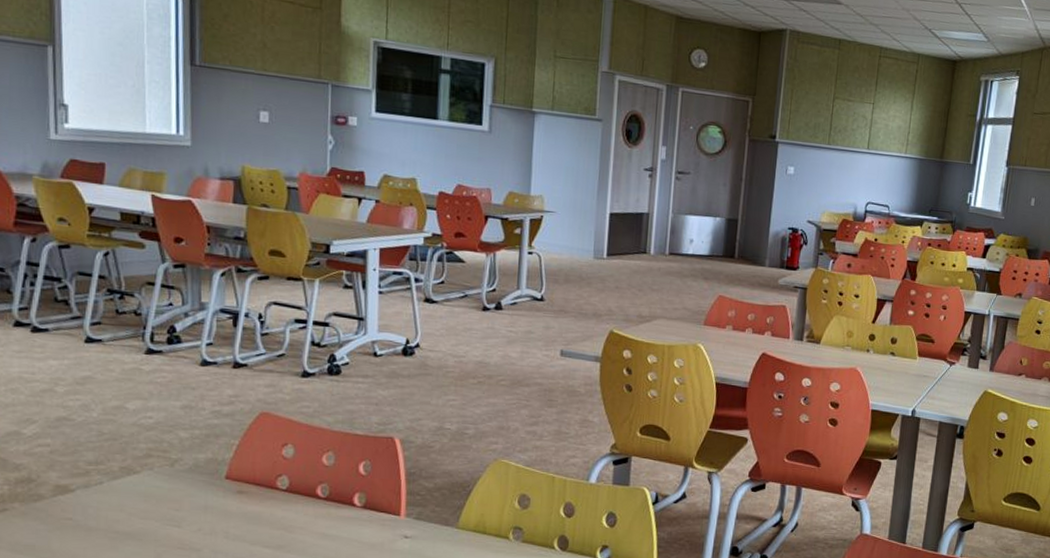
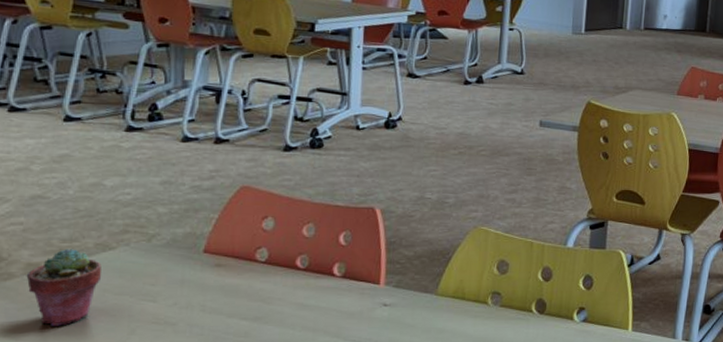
potted succulent: none [55,472,128,549] -> present [26,249,102,326]

